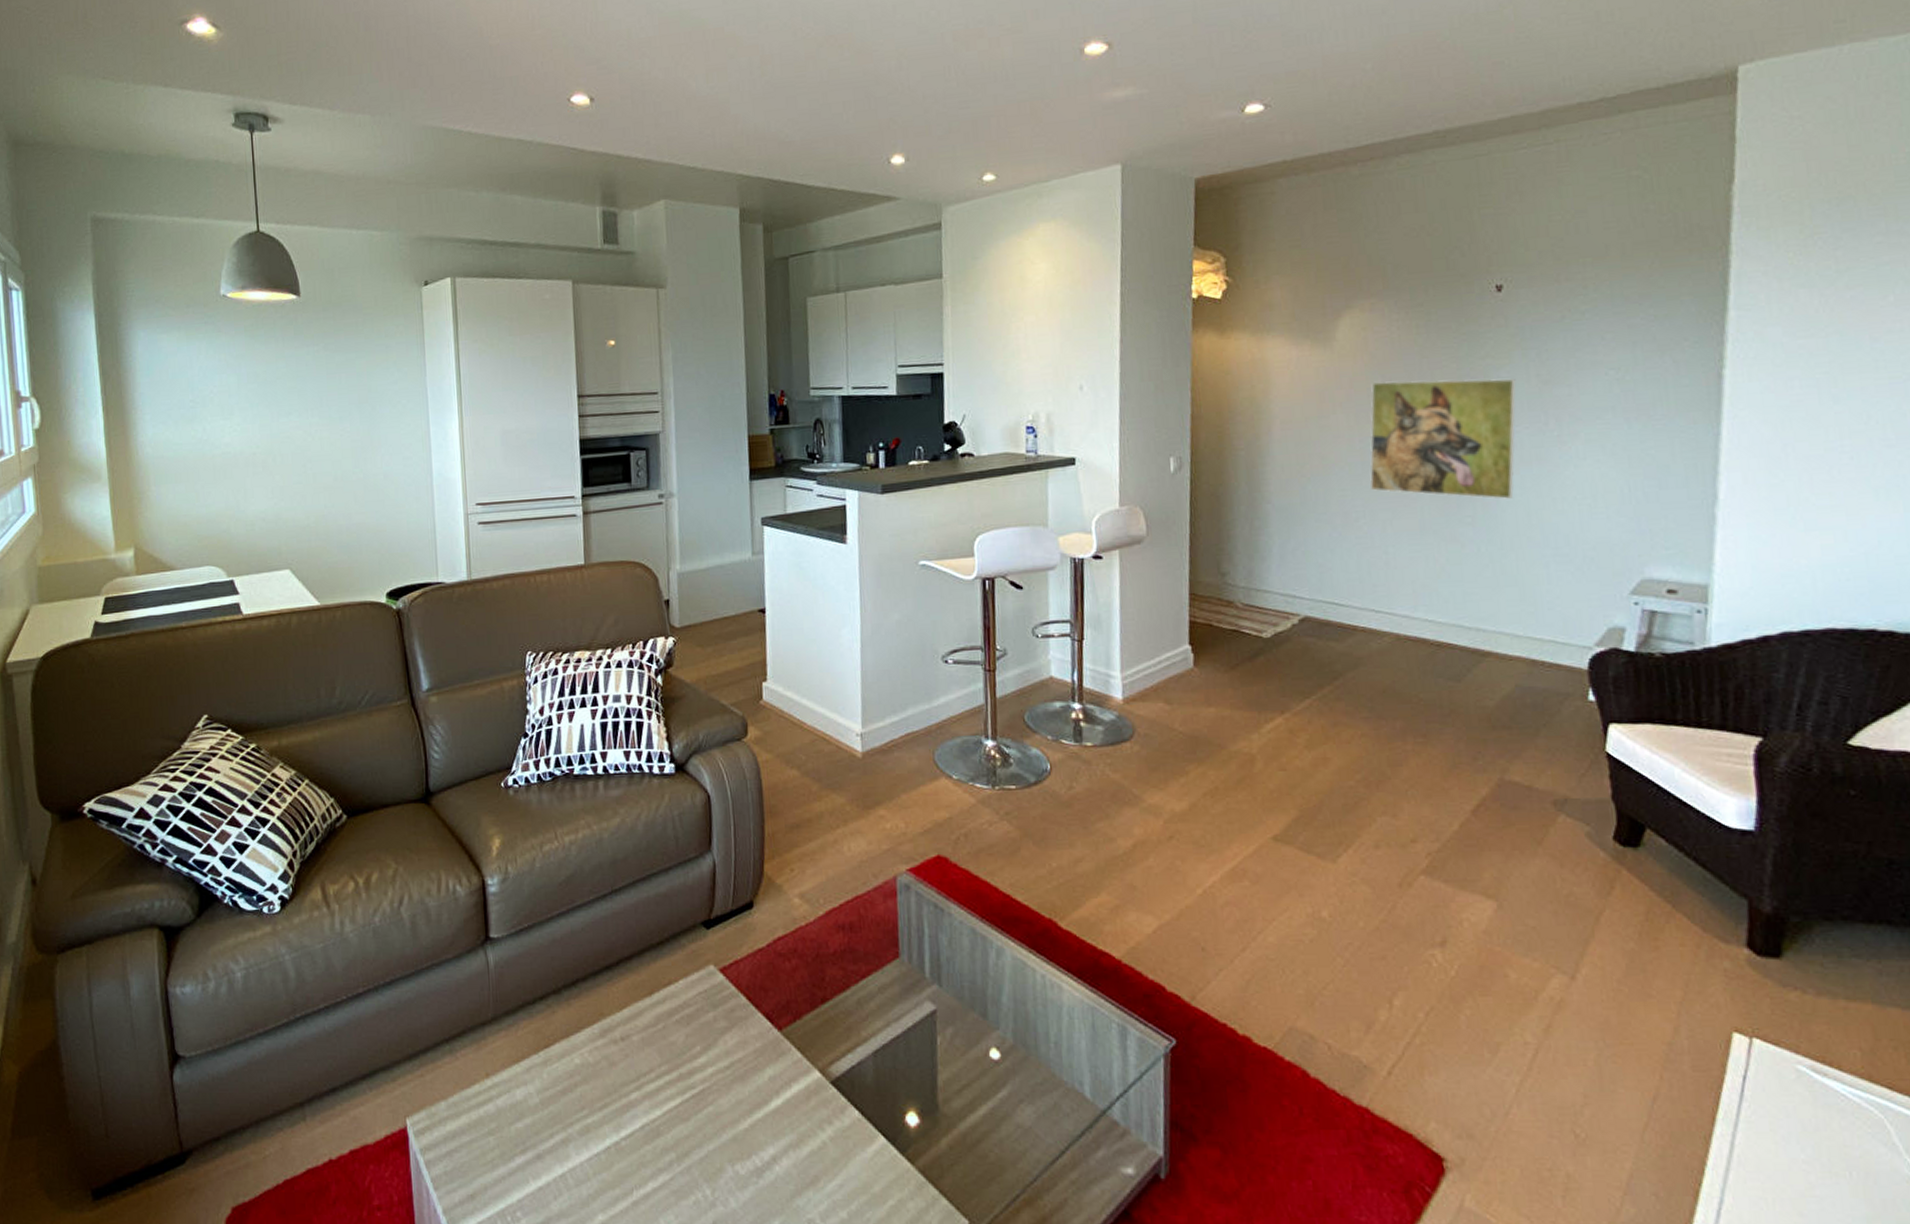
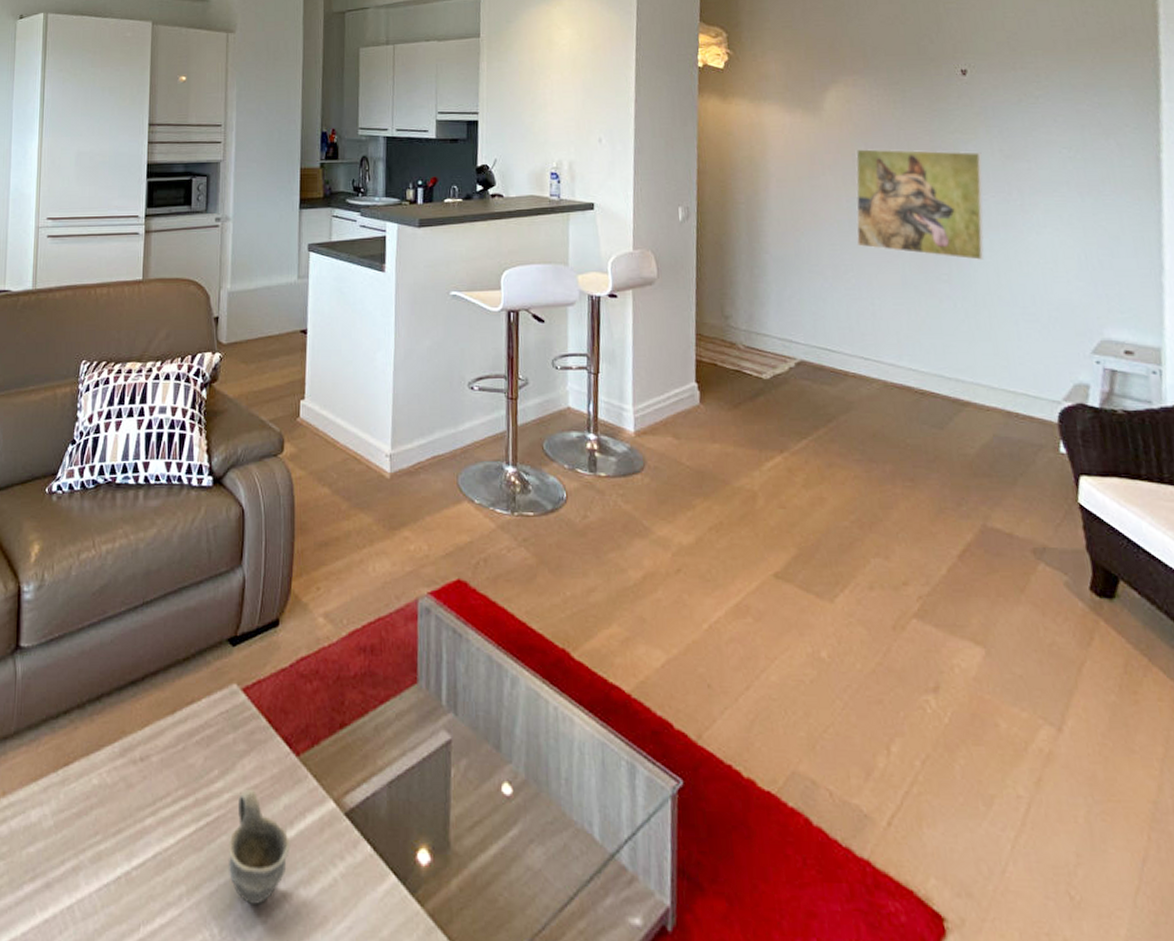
cup: none [714,1062,778,1167] -> present [228,788,291,904]

